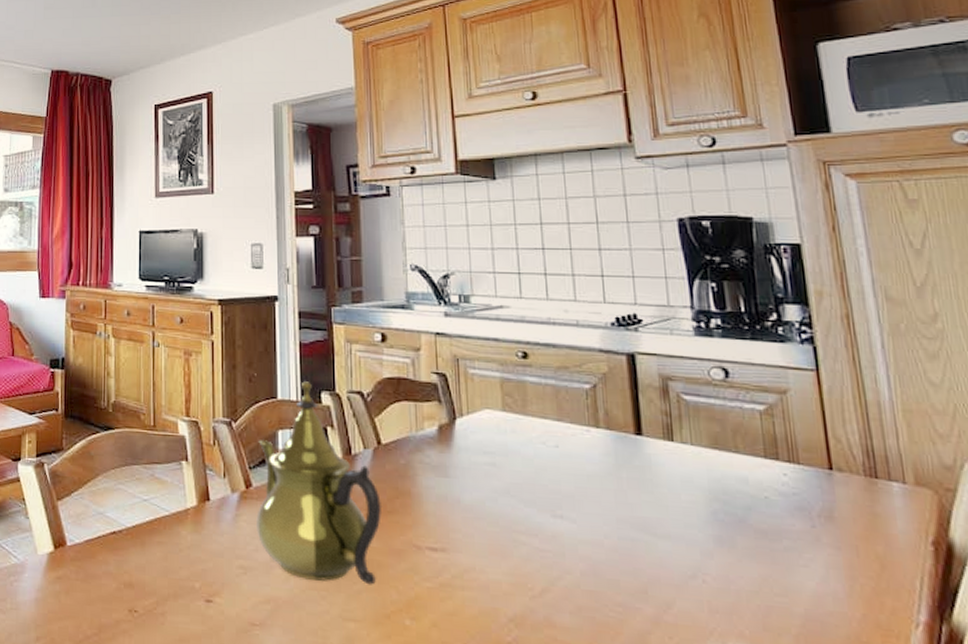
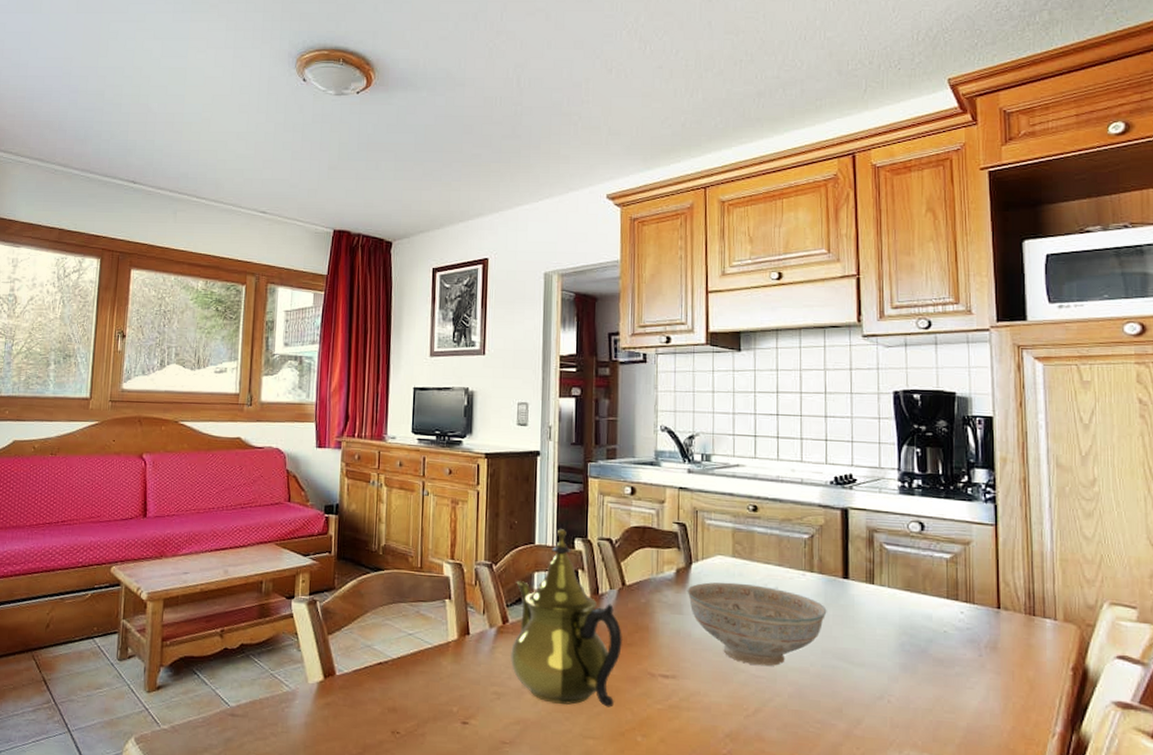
decorative bowl: none [452,440,619,538] -> present [687,582,827,666]

